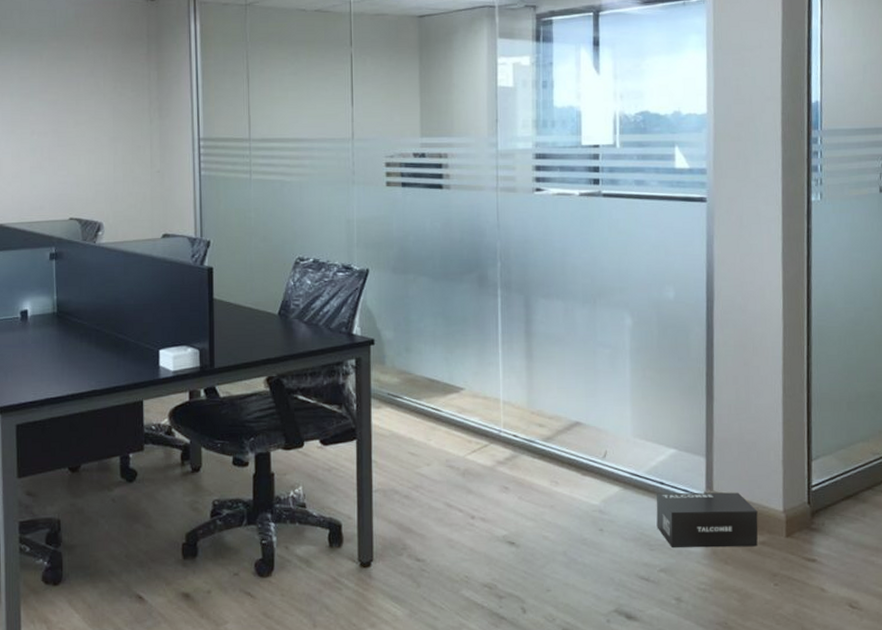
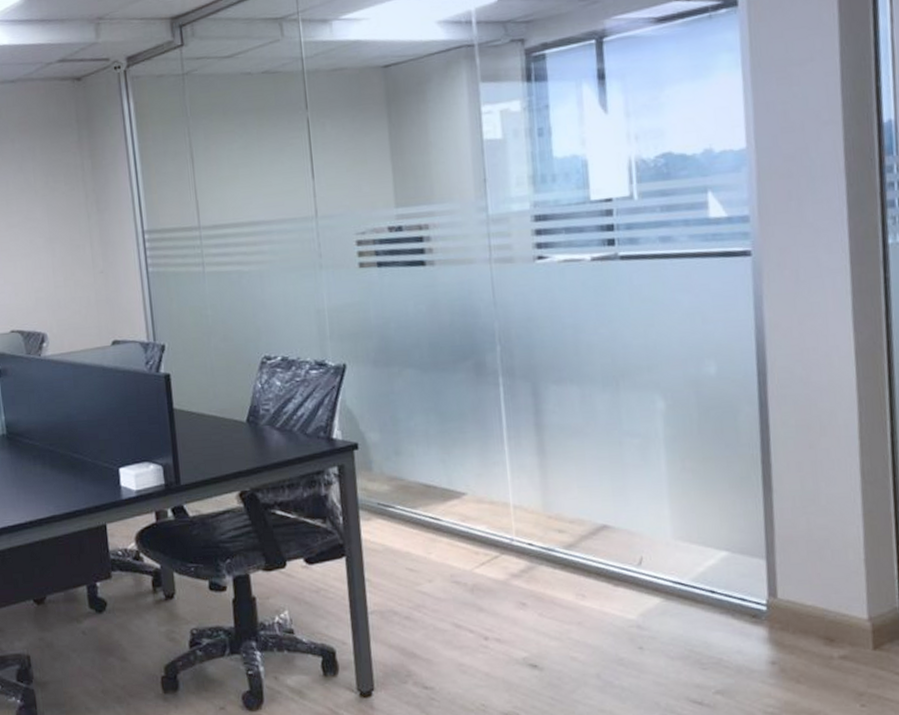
box: present [656,492,758,547] -> none [706,599,838,666]

